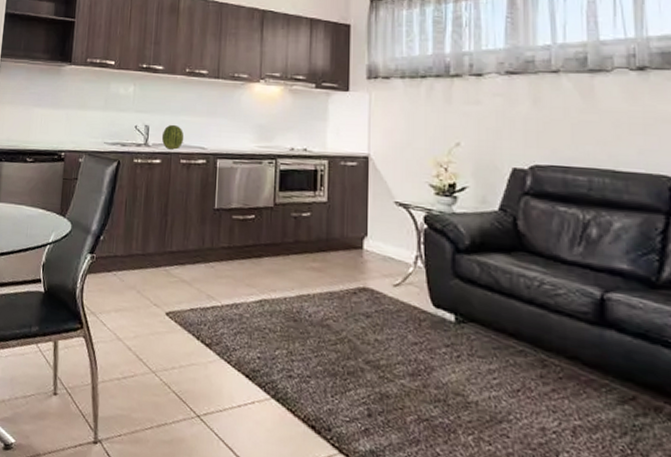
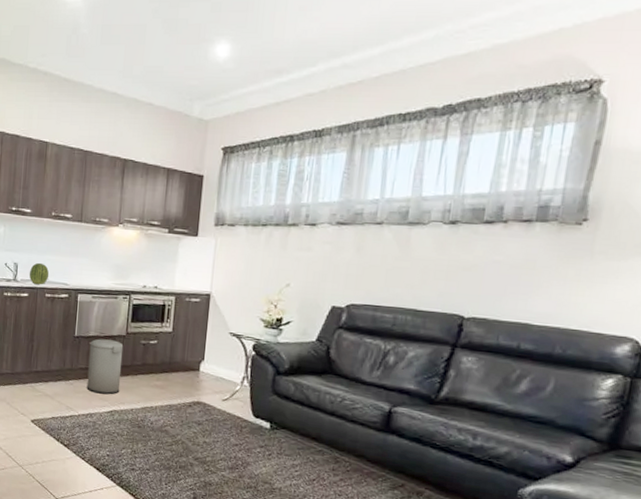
pedal bin: none [230,211,272,280] -> present [86,338,124,395]

